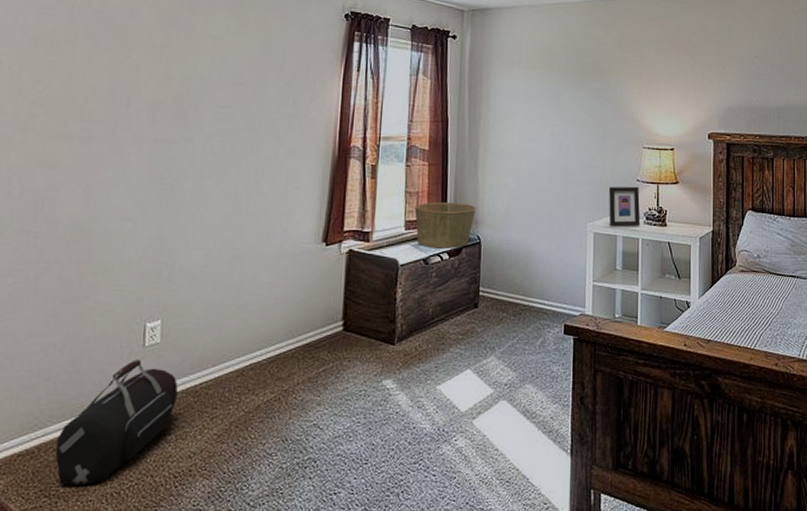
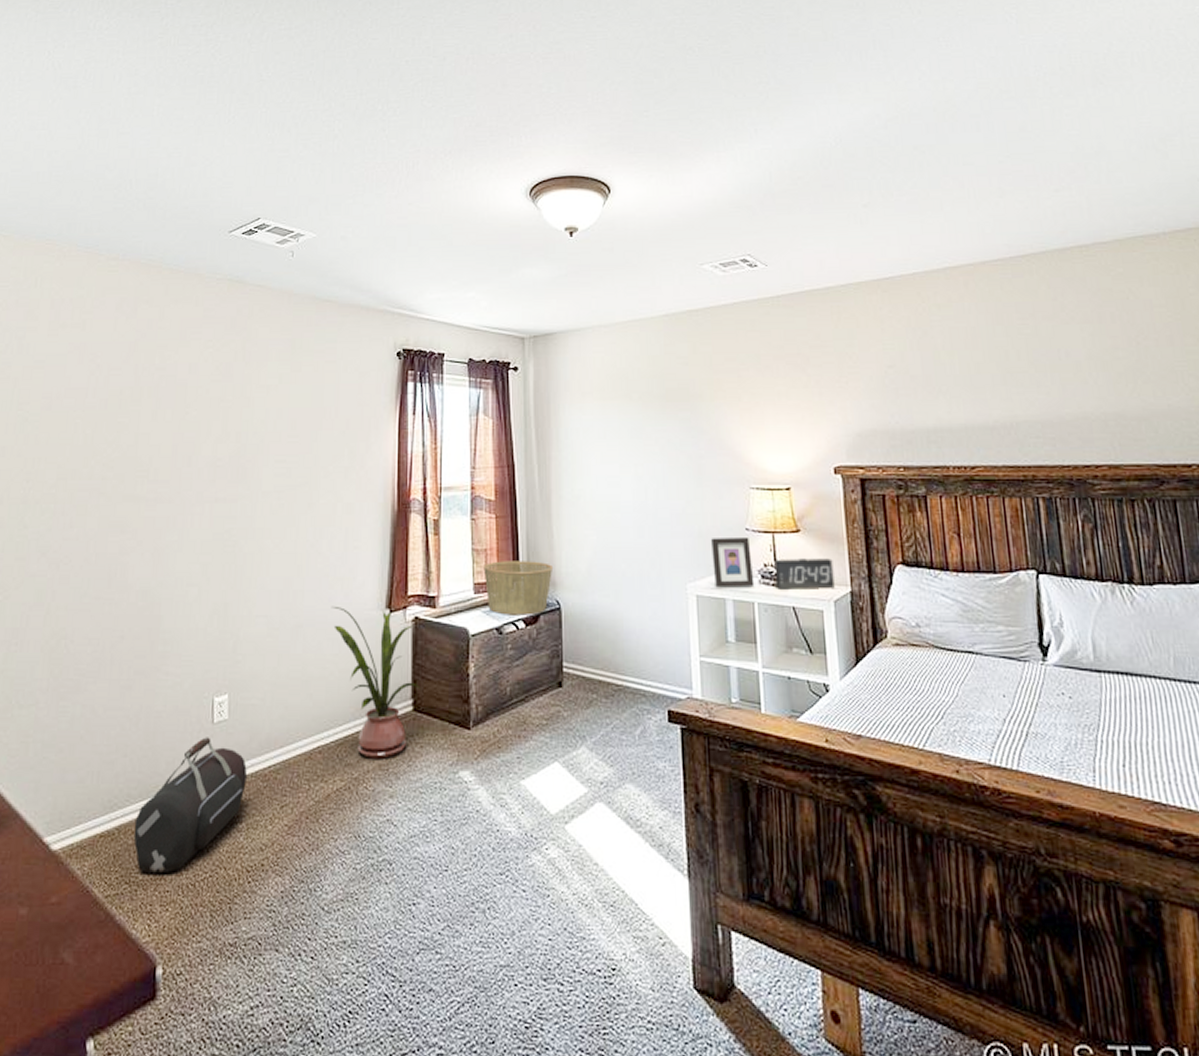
house plant: none [269,239,353,373] -> present [331,606,422,759]
alarm clock: none [656,204,701,229] -> present [774,558,835,589]

